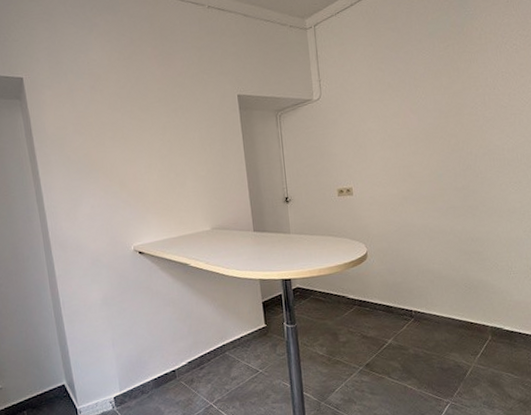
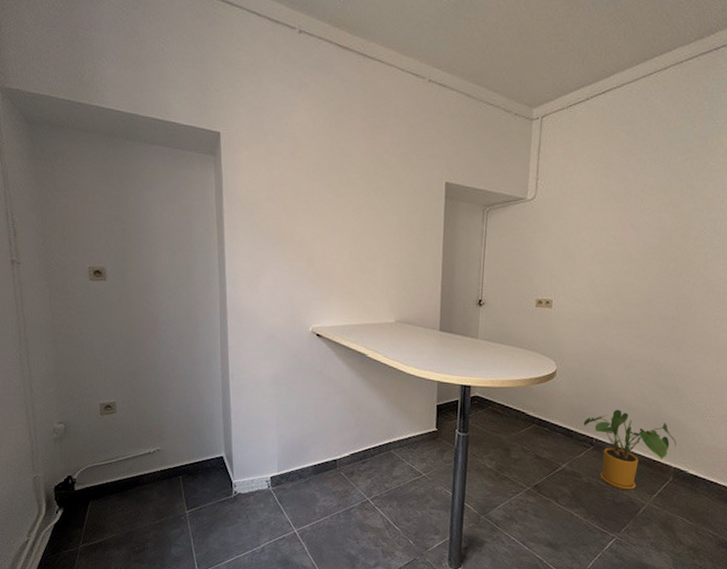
house plant: none [400,279,489,356] -> present [583,409,676,491]

